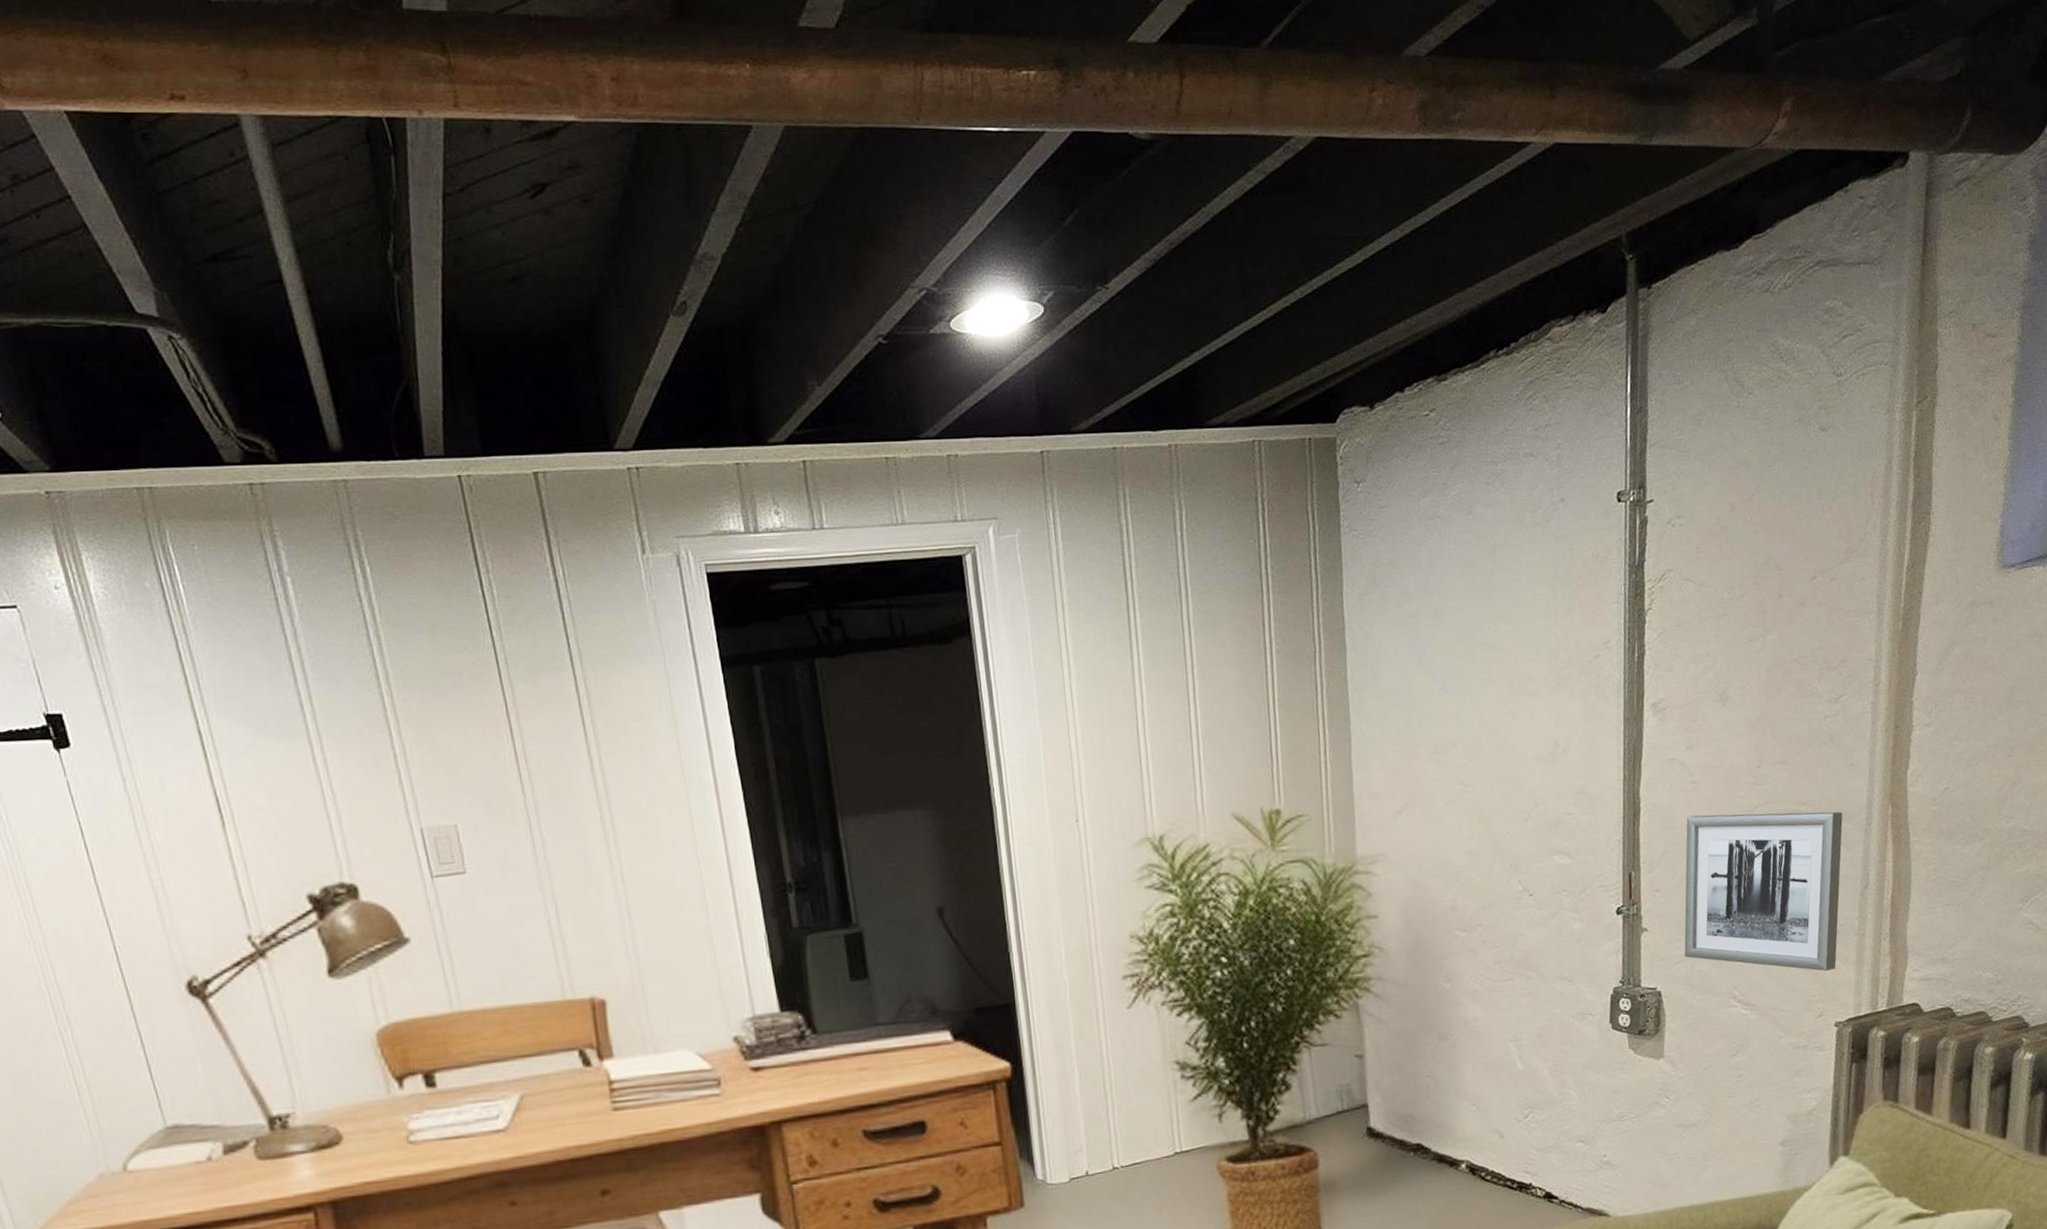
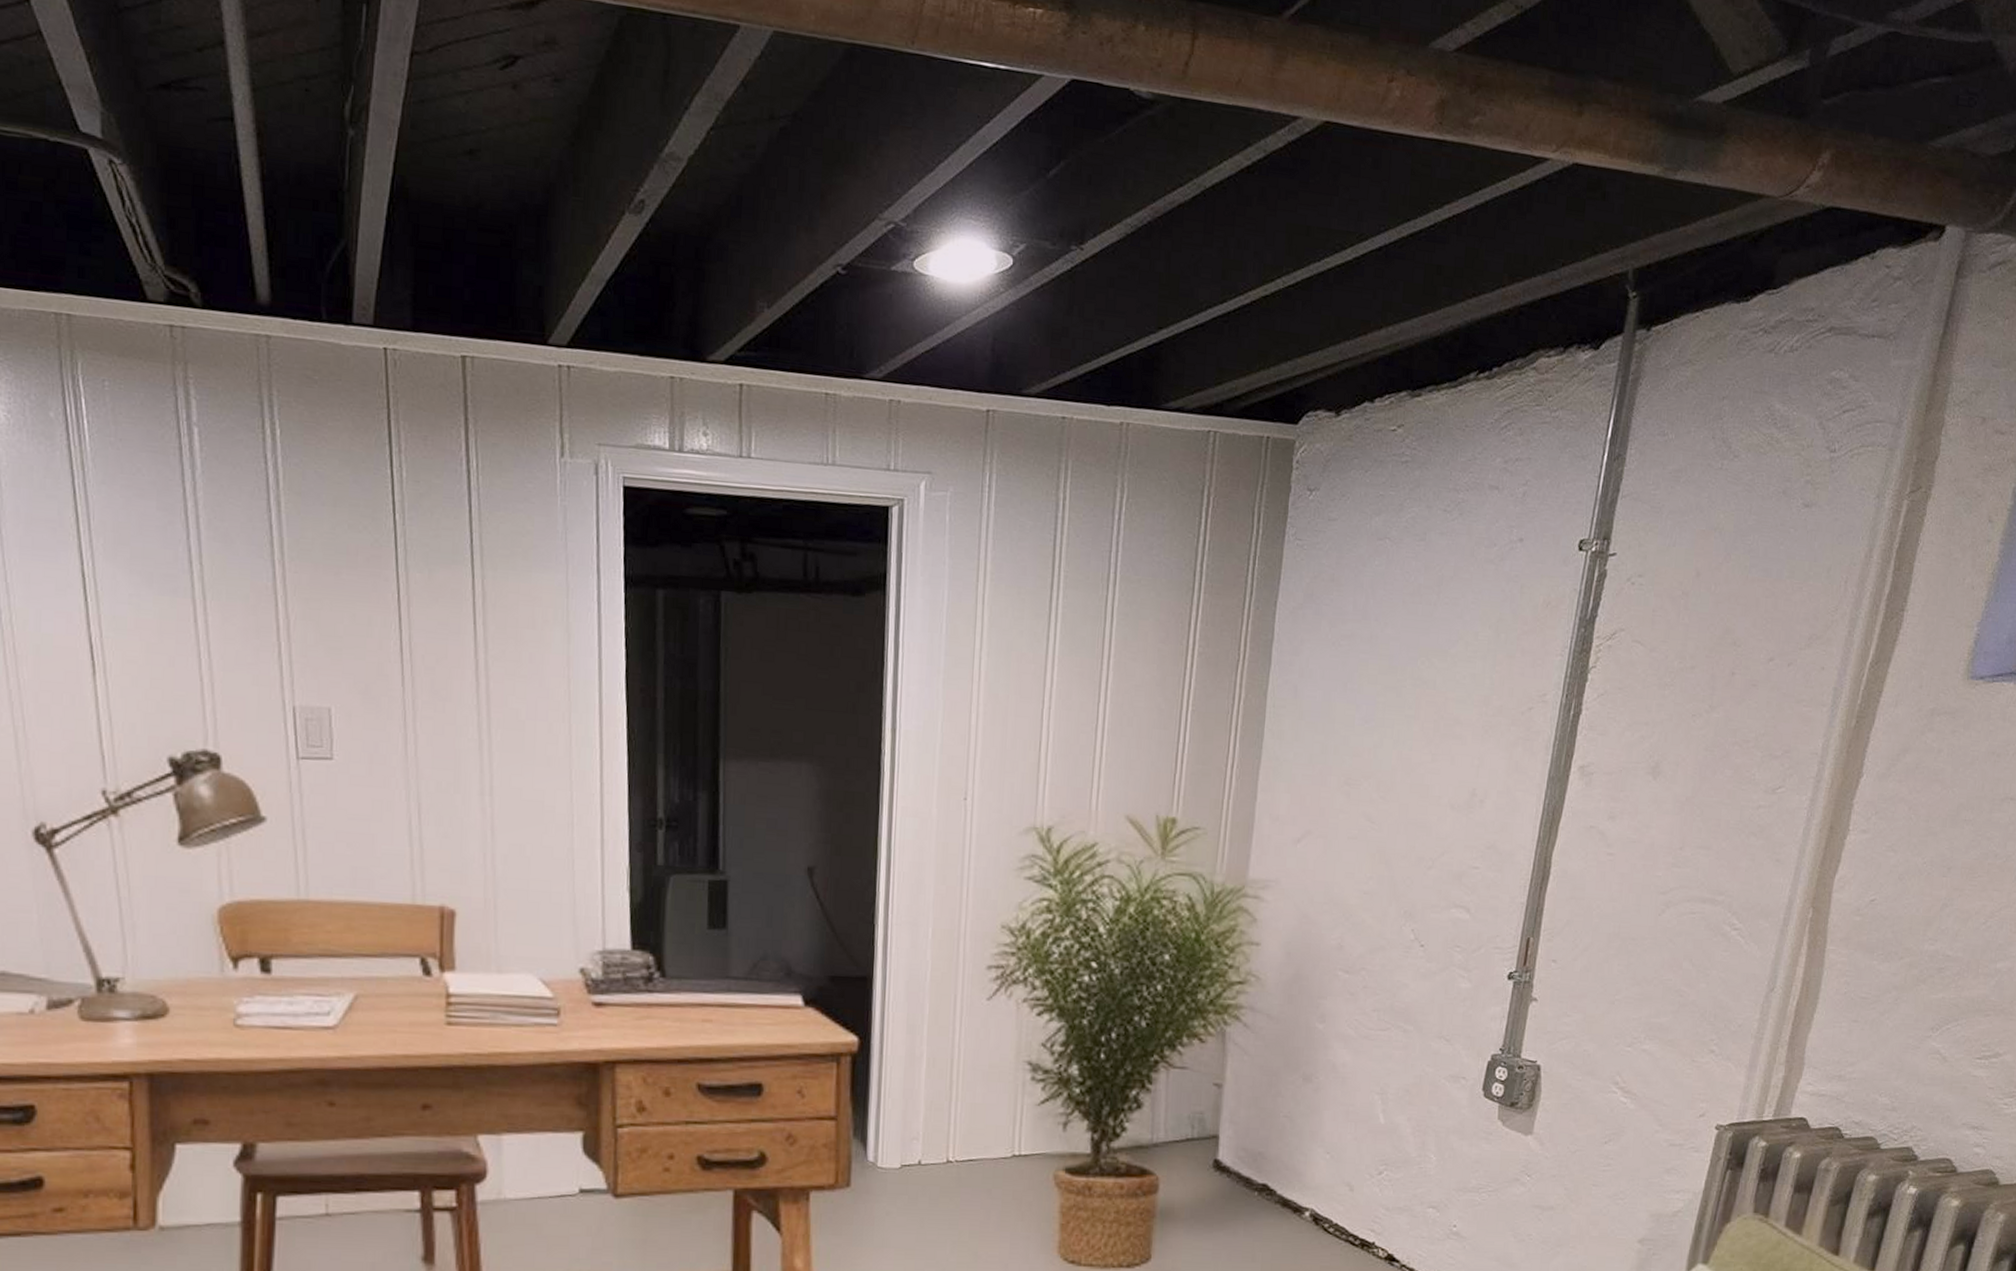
wall art: present [1684,811,1843,971] -> none [1570,889,1760,1071]

